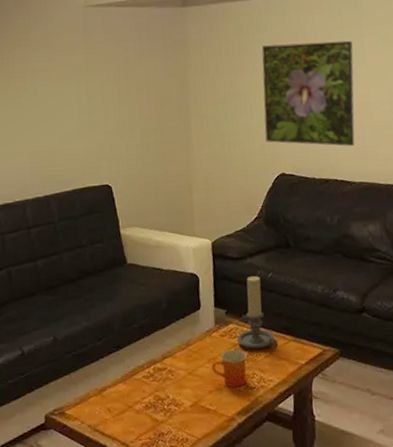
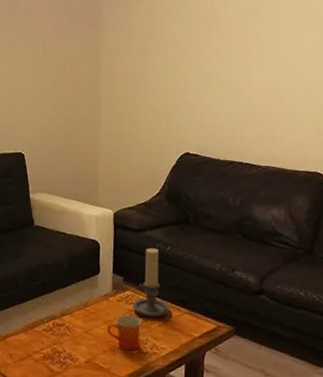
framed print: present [262,40,355,146] -> none [171,26,267,130]

